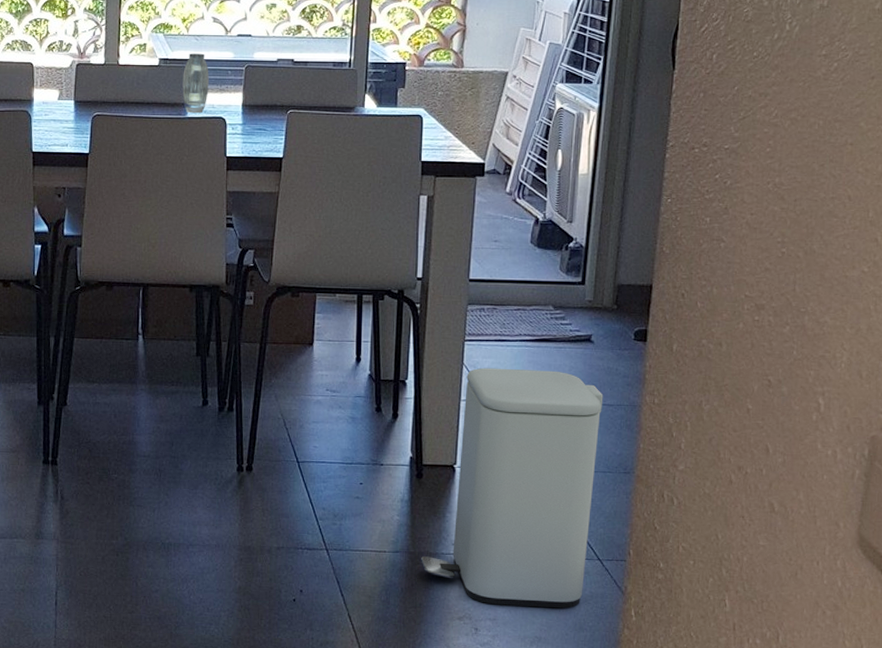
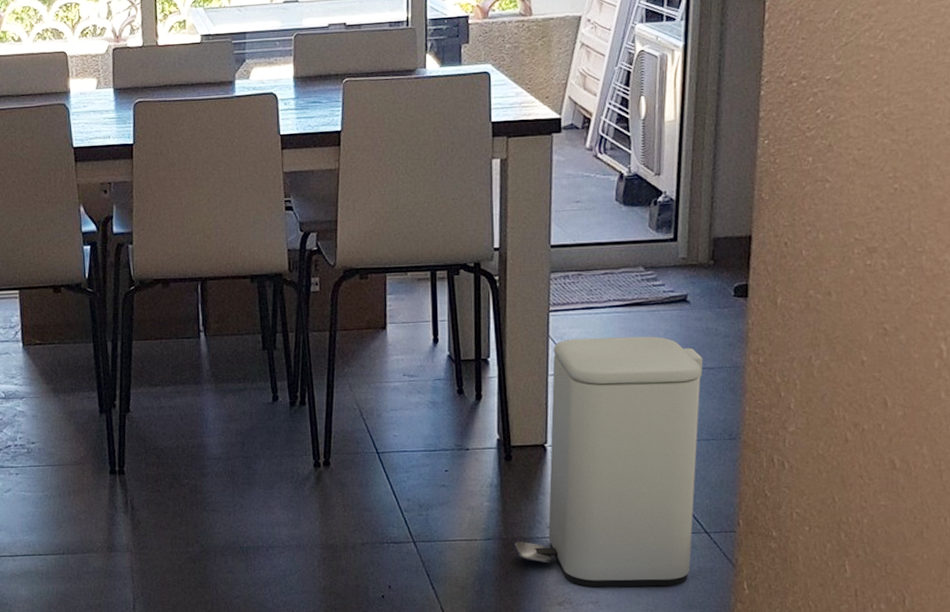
vase: present [182,53,209,114] -> none [227,25,256,92]

